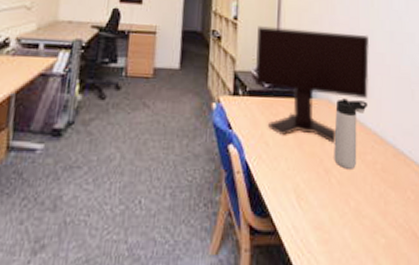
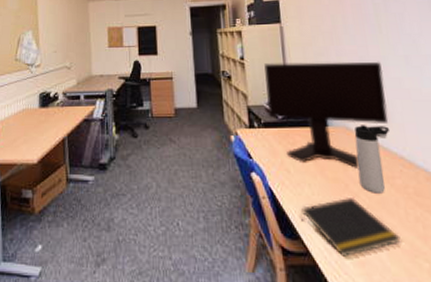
notepad: none [273,173,364,236] -> present [301,198,401,258]

